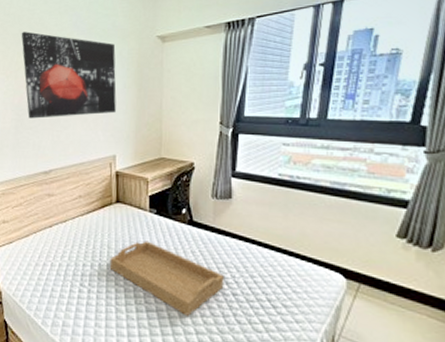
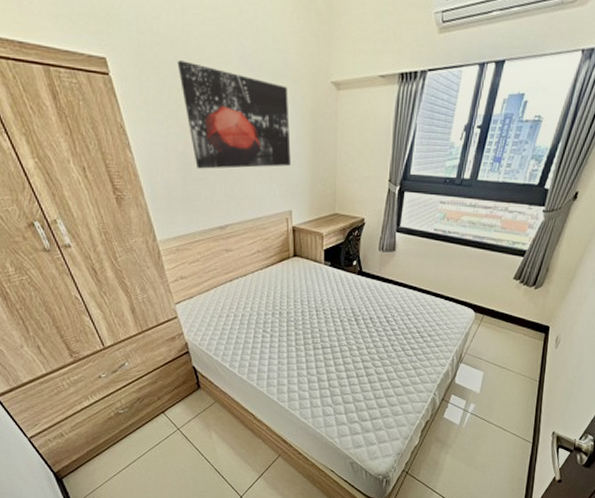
serving tray: present [109,241,224,316] -> none [289,290,386,349]

